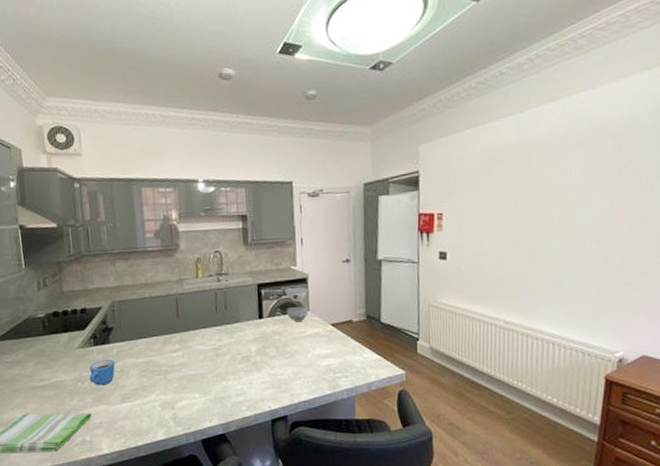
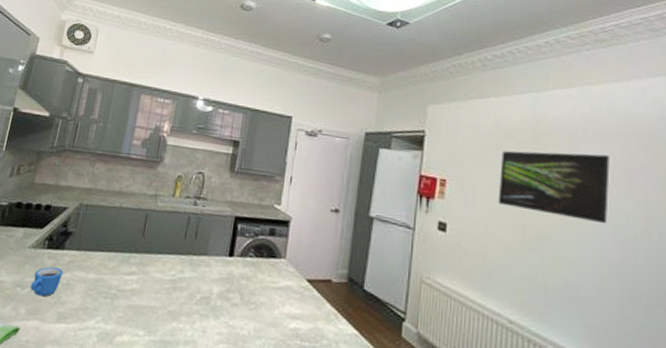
bowl: present [286,286,309,322] -> none [260,227,288,270]
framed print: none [490,162,588,227] -> present [498,151,610,224]

